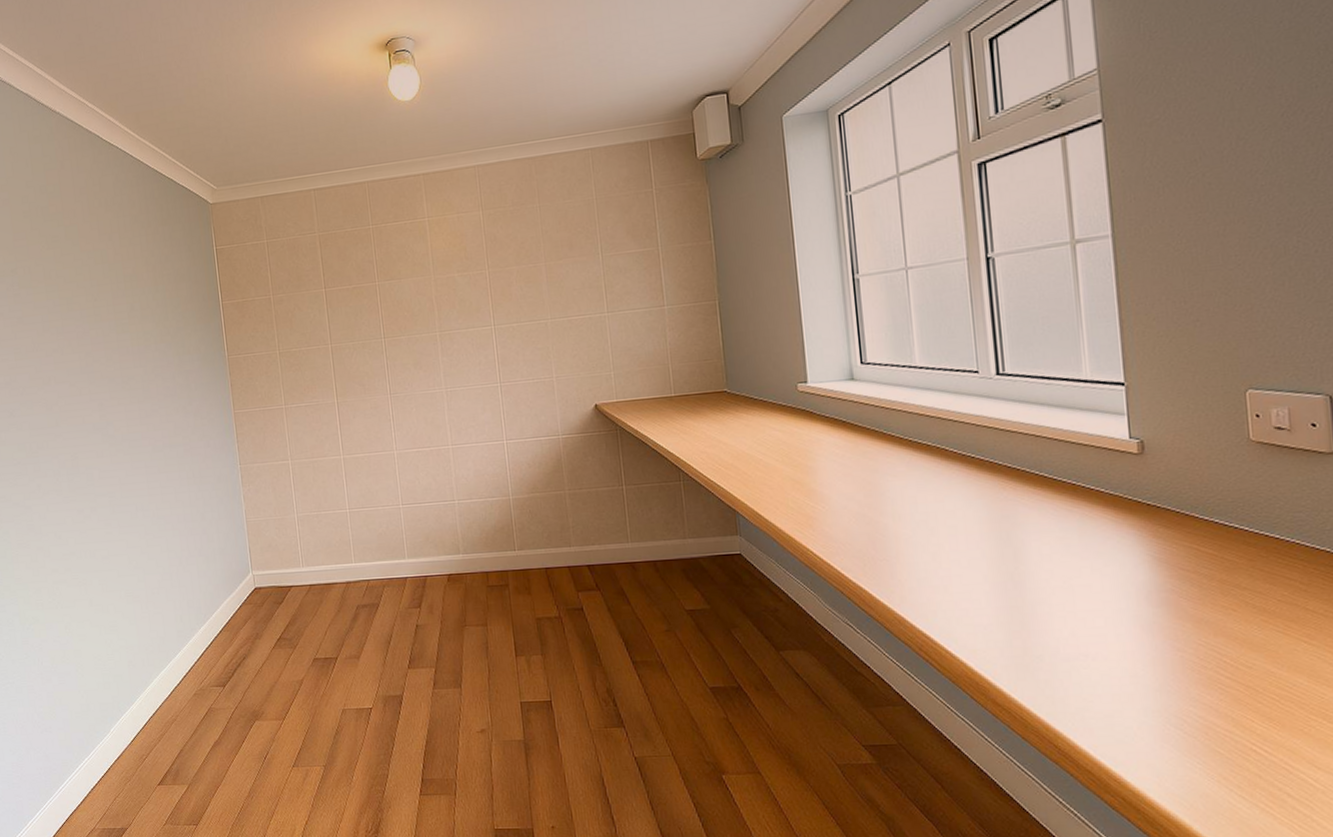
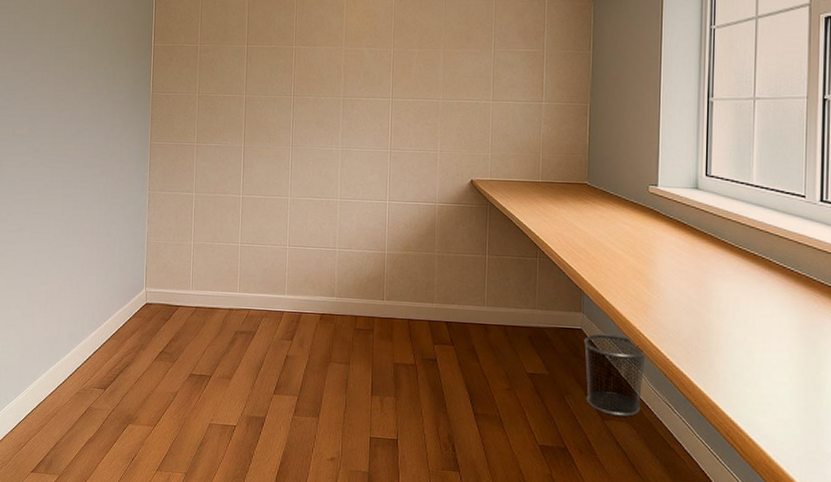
waste bin: none [744,555,818,645] -> present [583,333,646,417]

